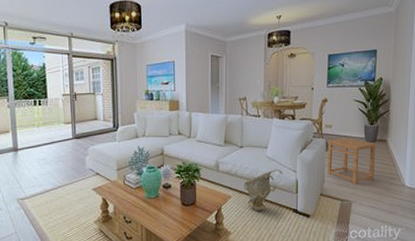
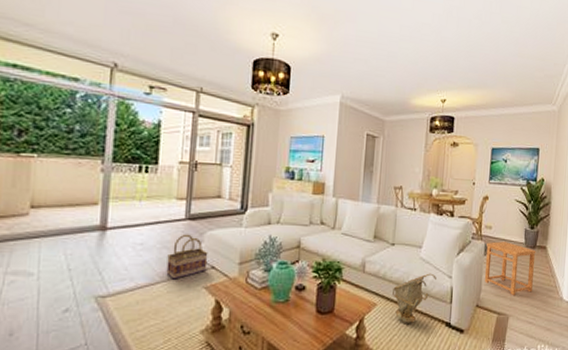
basket: none [63,149,93,184] -> present [166,234,208,280]

